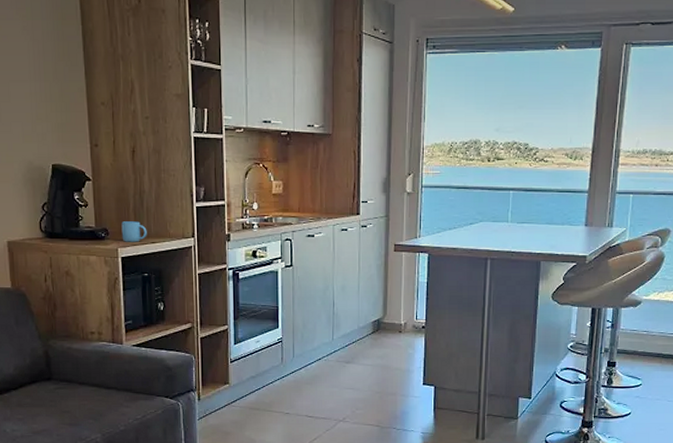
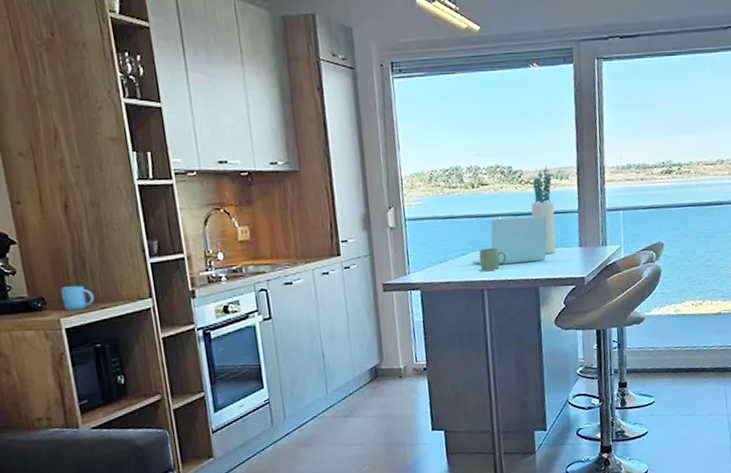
laptop: none [479,192,556,237] -> present [472,216,548,265]
mug: none [486,220,513,242] -> present [479,247,507,272]
vase: none [542,145,567,231] -> present [531,166,556,255]

